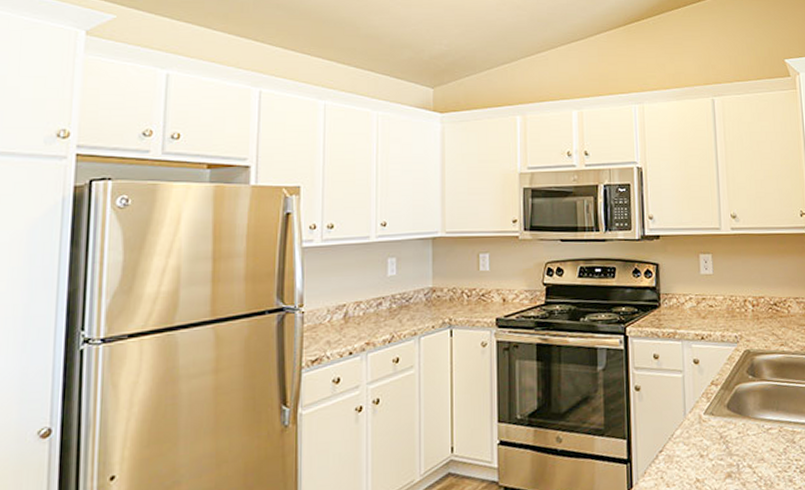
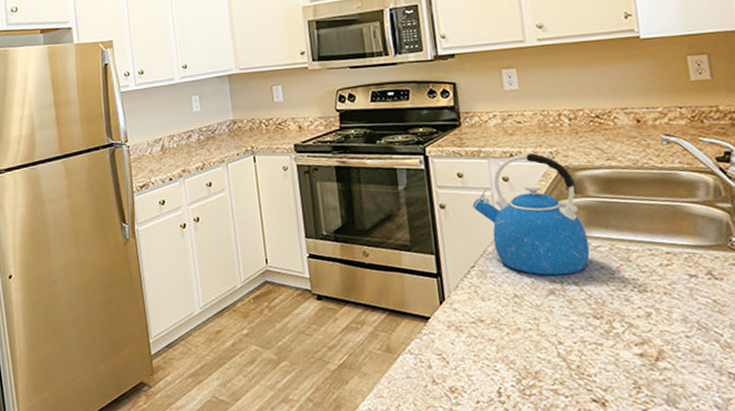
kettle: none [665,337,763,459] -> present [472,153,590,276]

